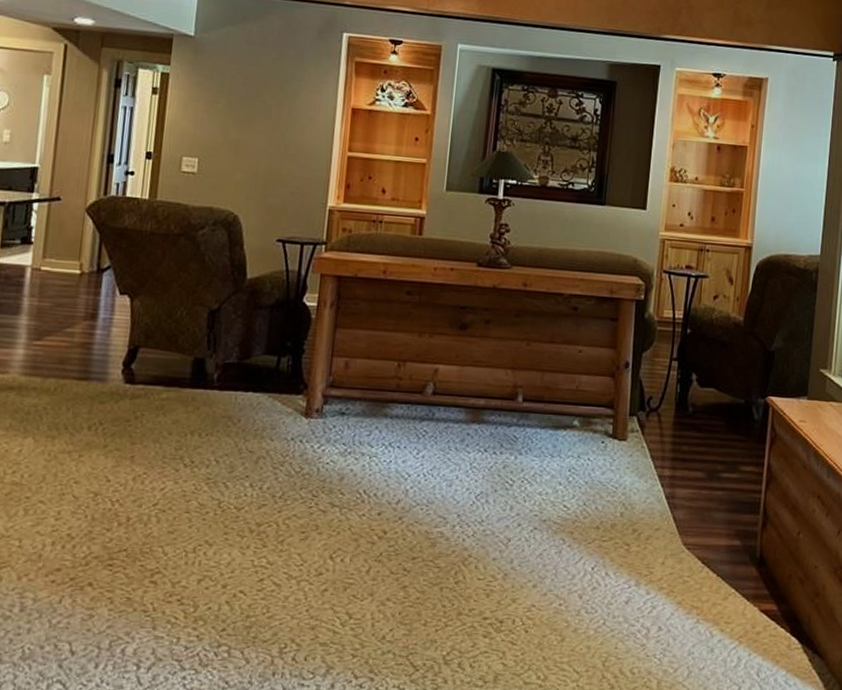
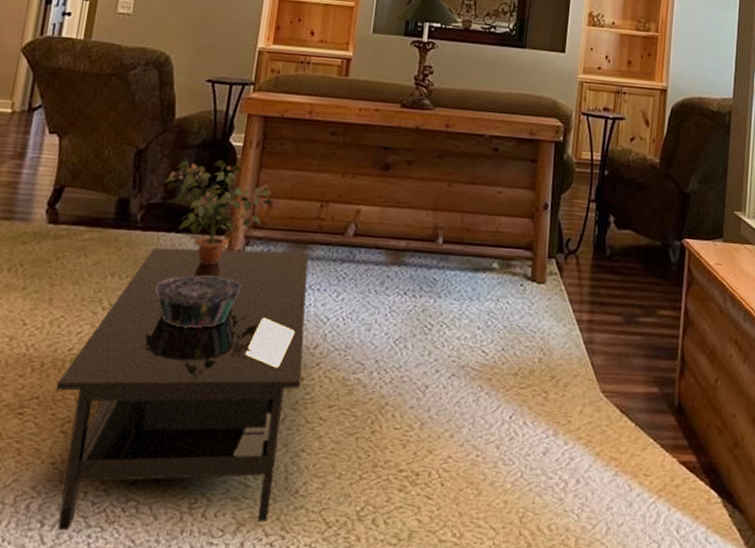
coffee table: none [143,406,388,674] -> present [55,247,309,531]
decorative bowl: none [236,433,322,485] -> present [155,275,242,329]
potted plant: none [239,319,350,423] -> present [164,159,274,265]

